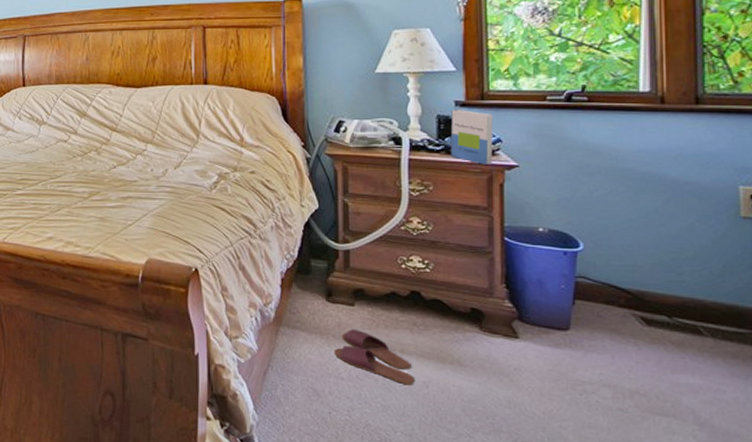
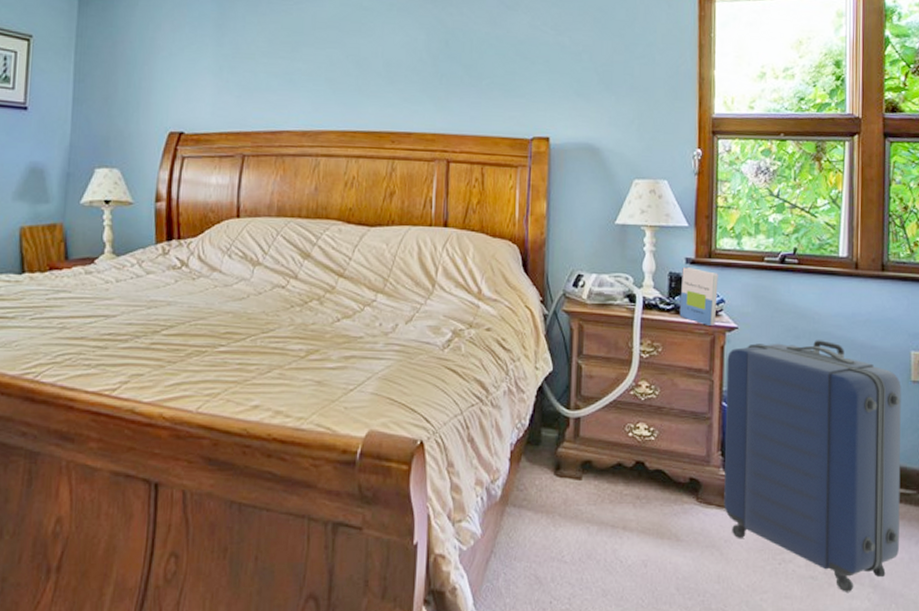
slippers: present [334,328,415,386] -> none [558,505,635,565]
suitcase: none [508,176,731,428] -> present [724,340,902,592]

